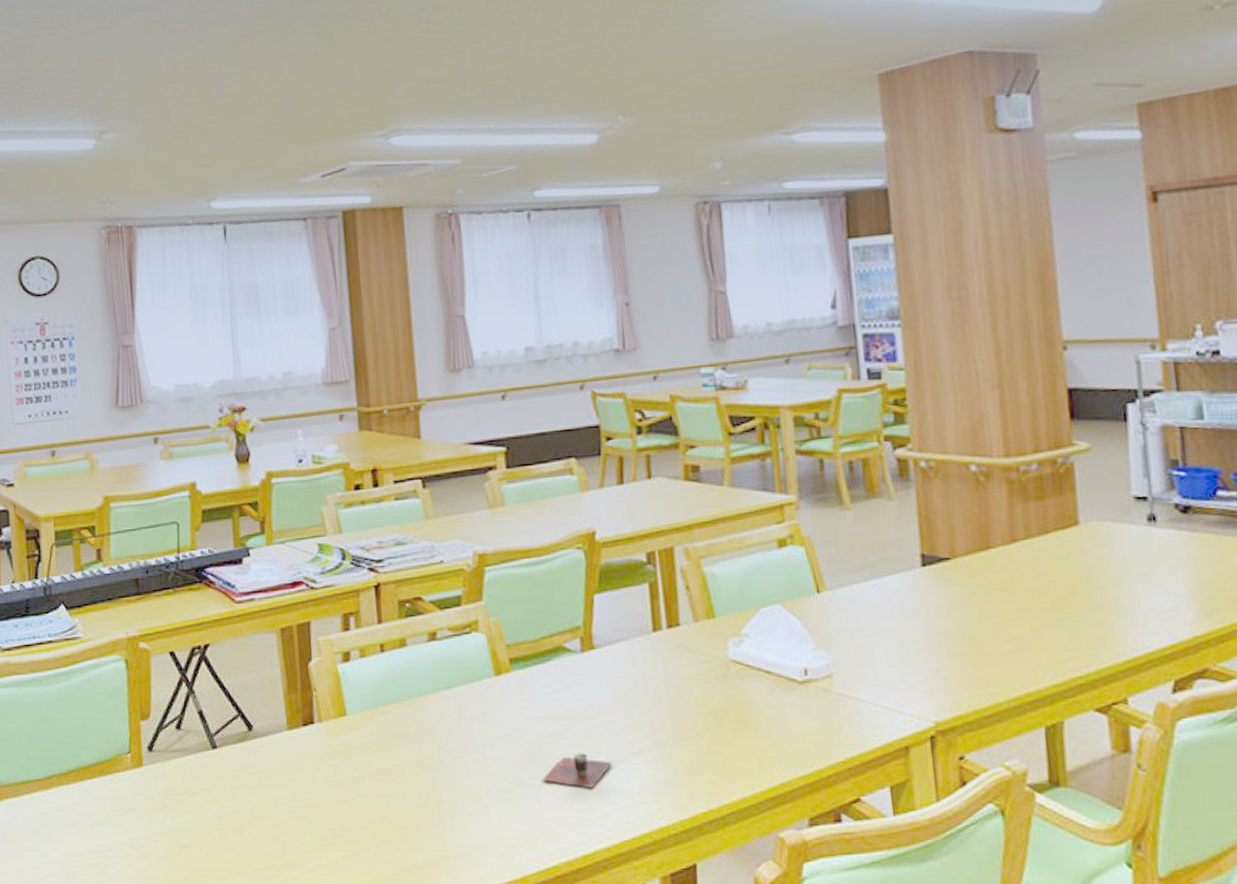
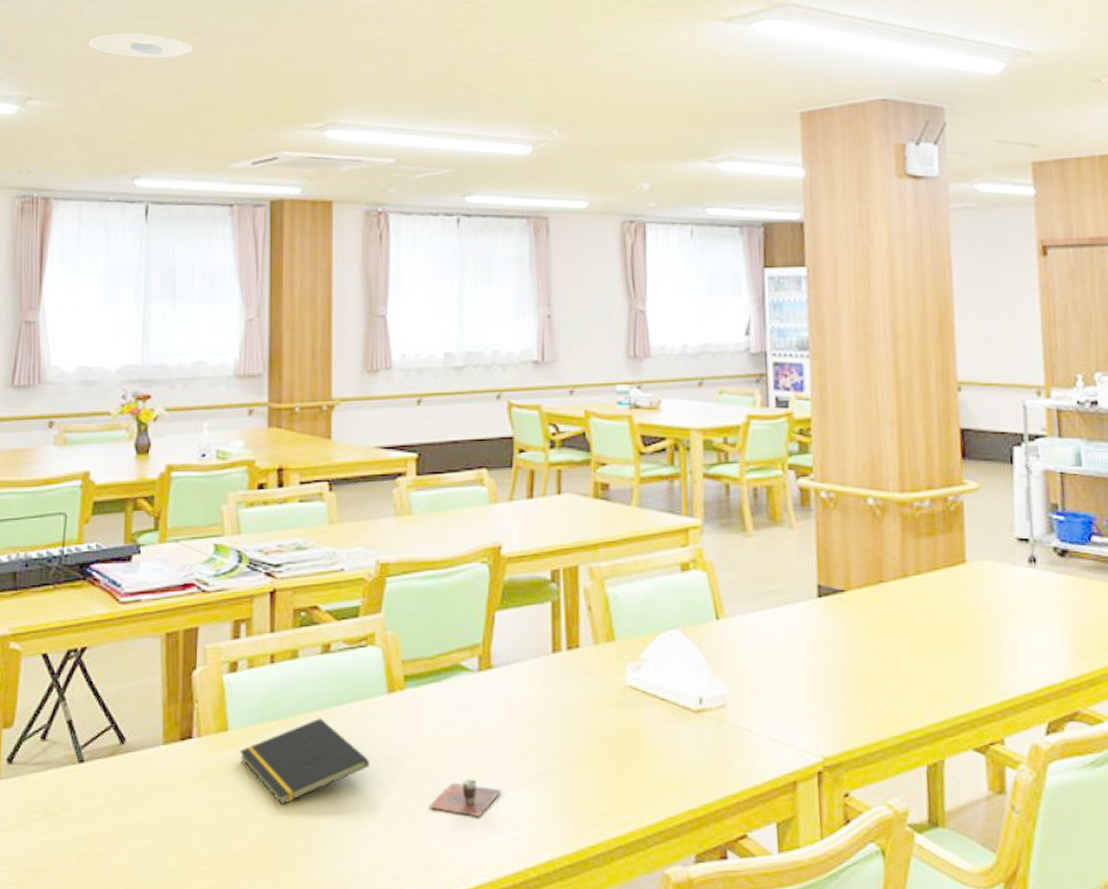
recessed light: none [154,57,254,83] -> present [88,33,192,59]
notepad: none [358,701,483,781] -> present [239,718,369,804]

